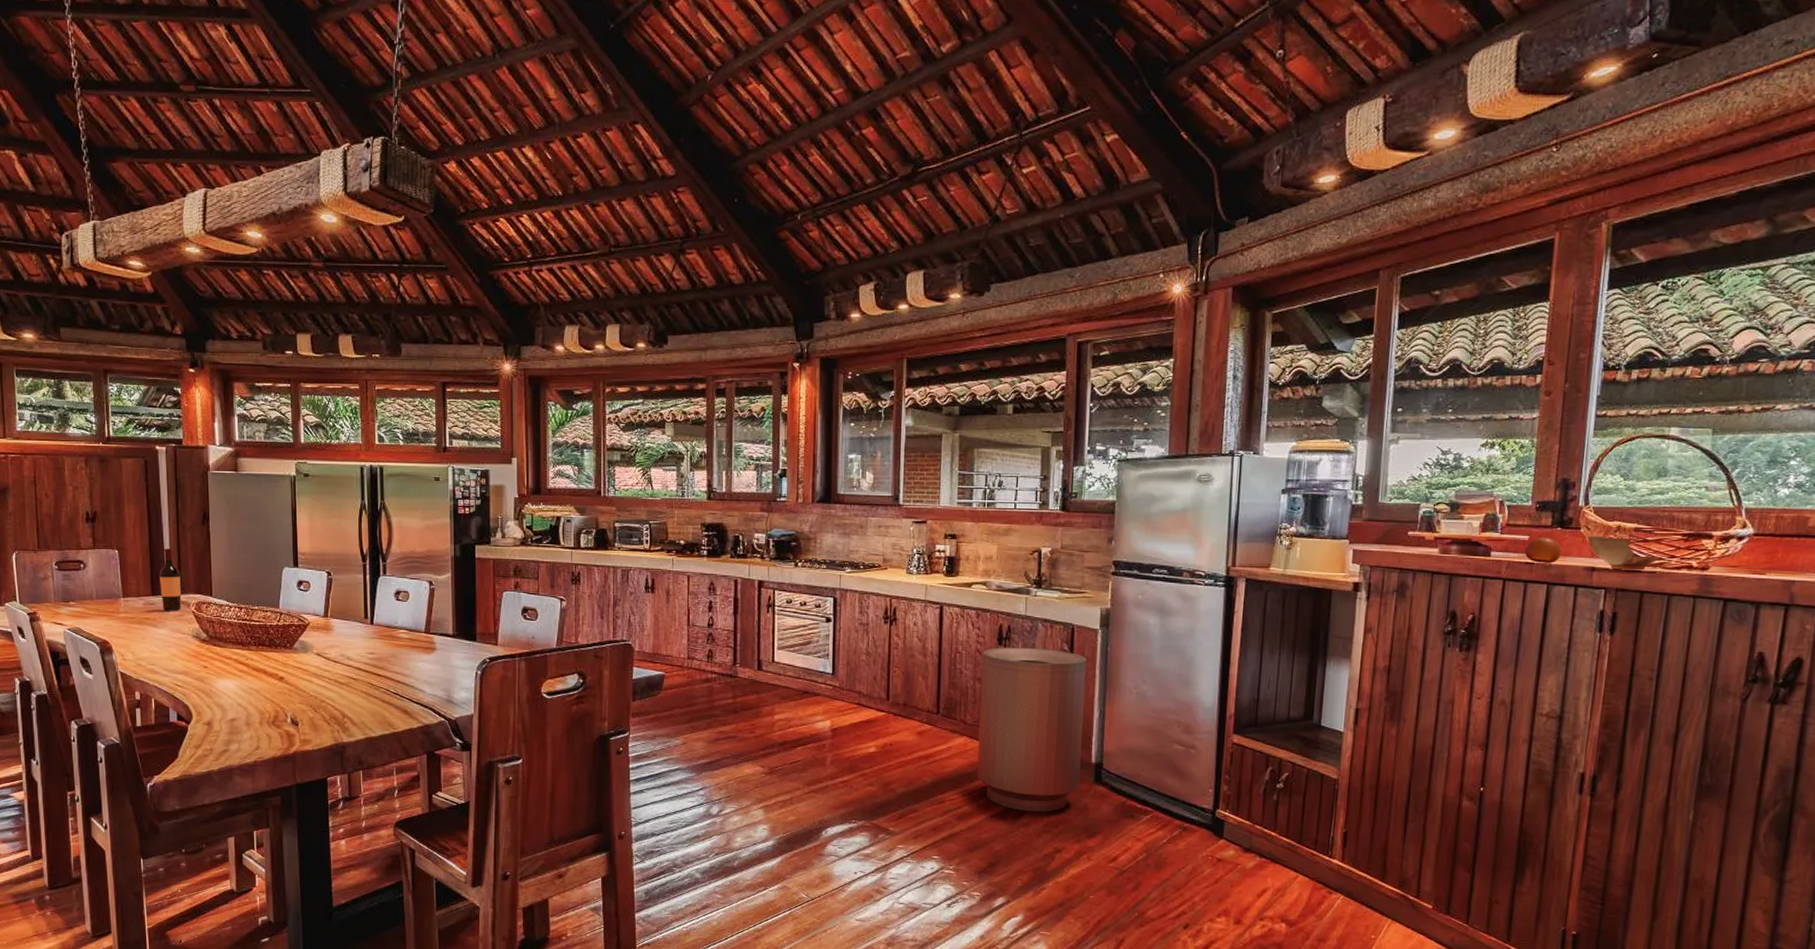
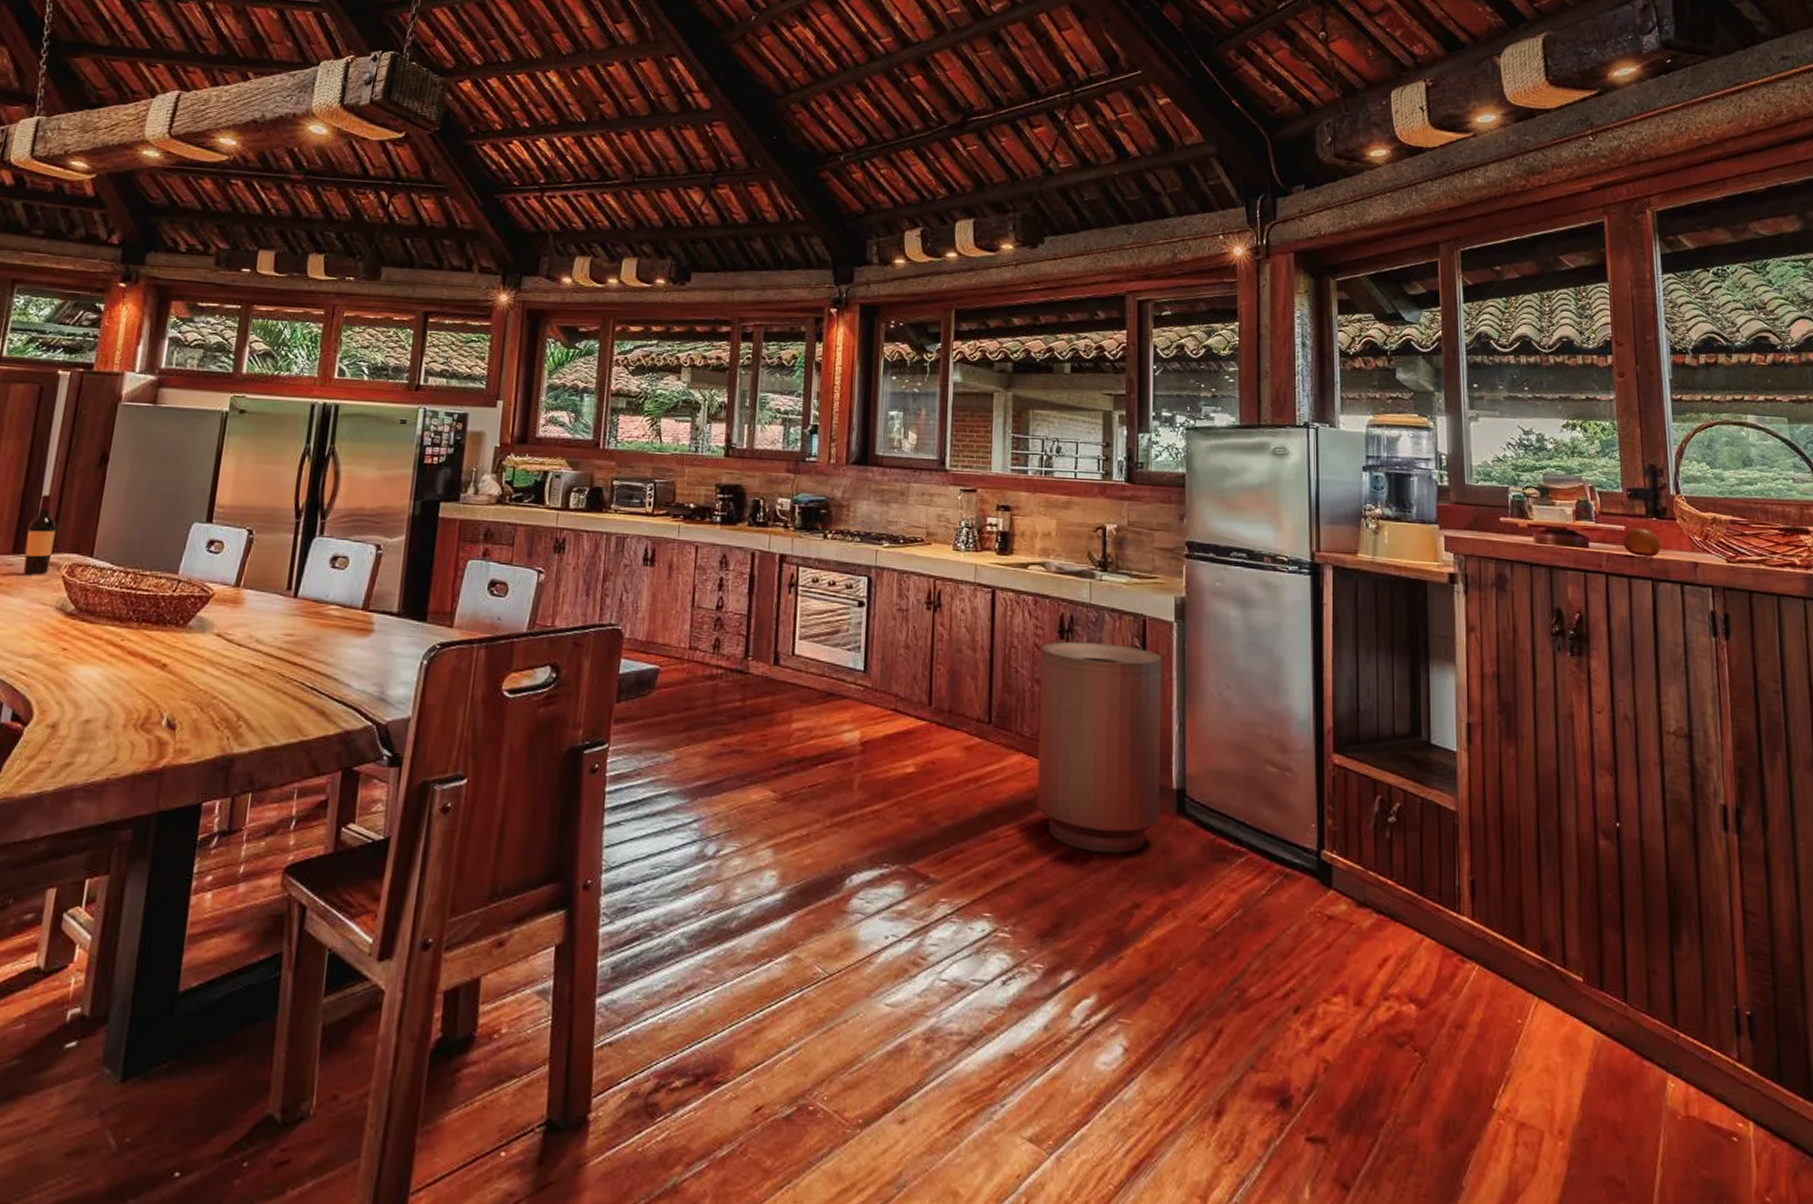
bowl: present [1587,534,1662,571] -> none [1684,526,1764,568]

